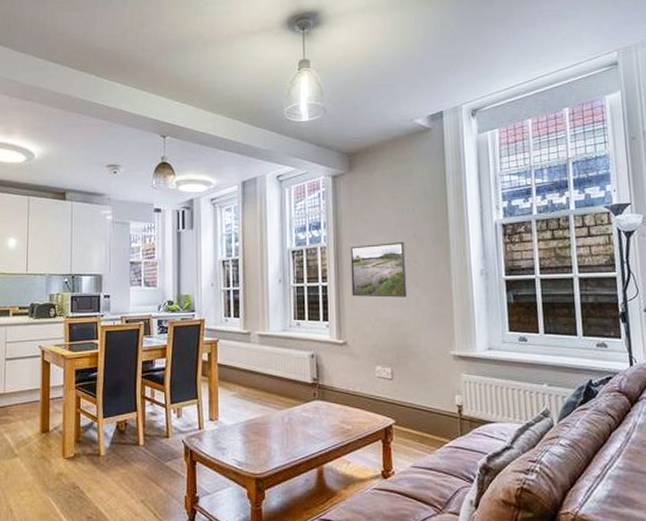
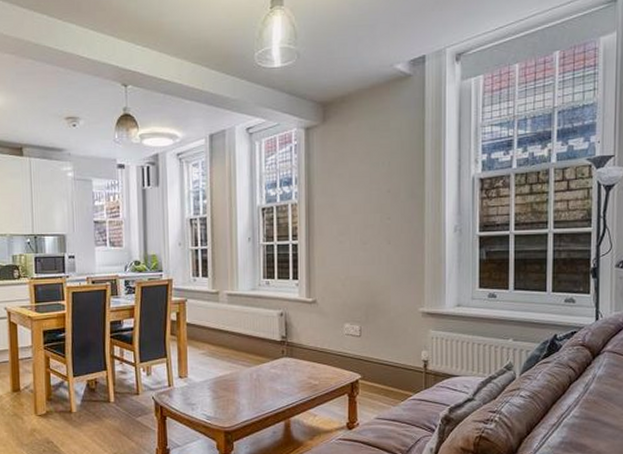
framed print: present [350,242,408,298] -> none [322,198,379,255]

